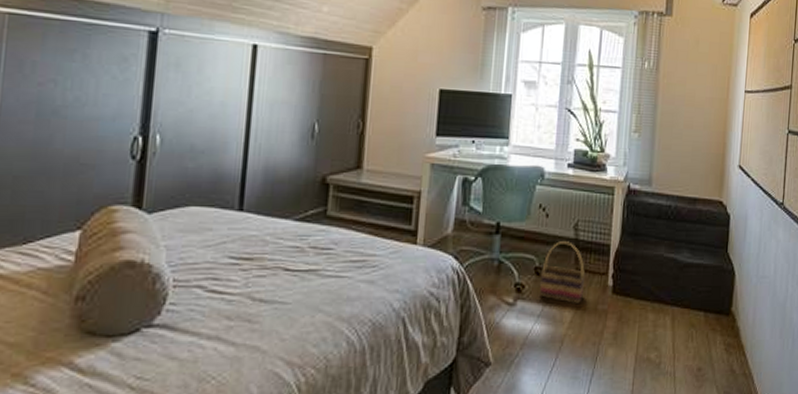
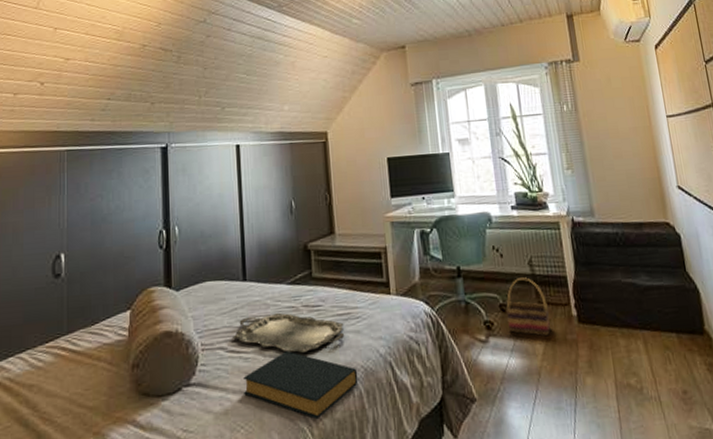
serving tray: none [216,251,357,301] -> present [233,312,345,354]
hardback book: none [221,296,364,373] -> present [243,351,358,419]

